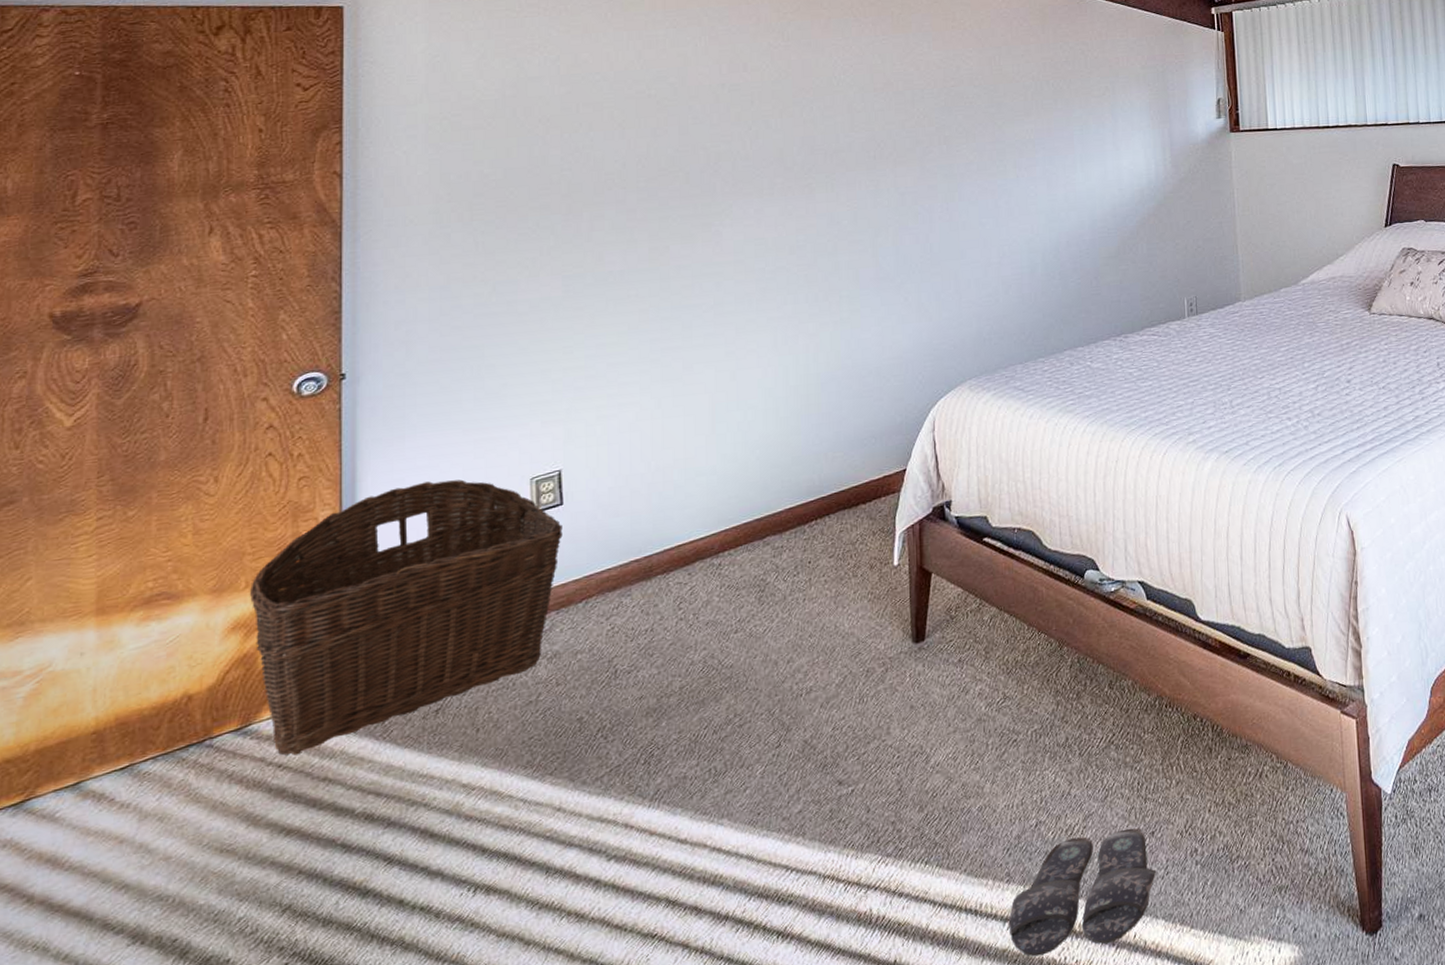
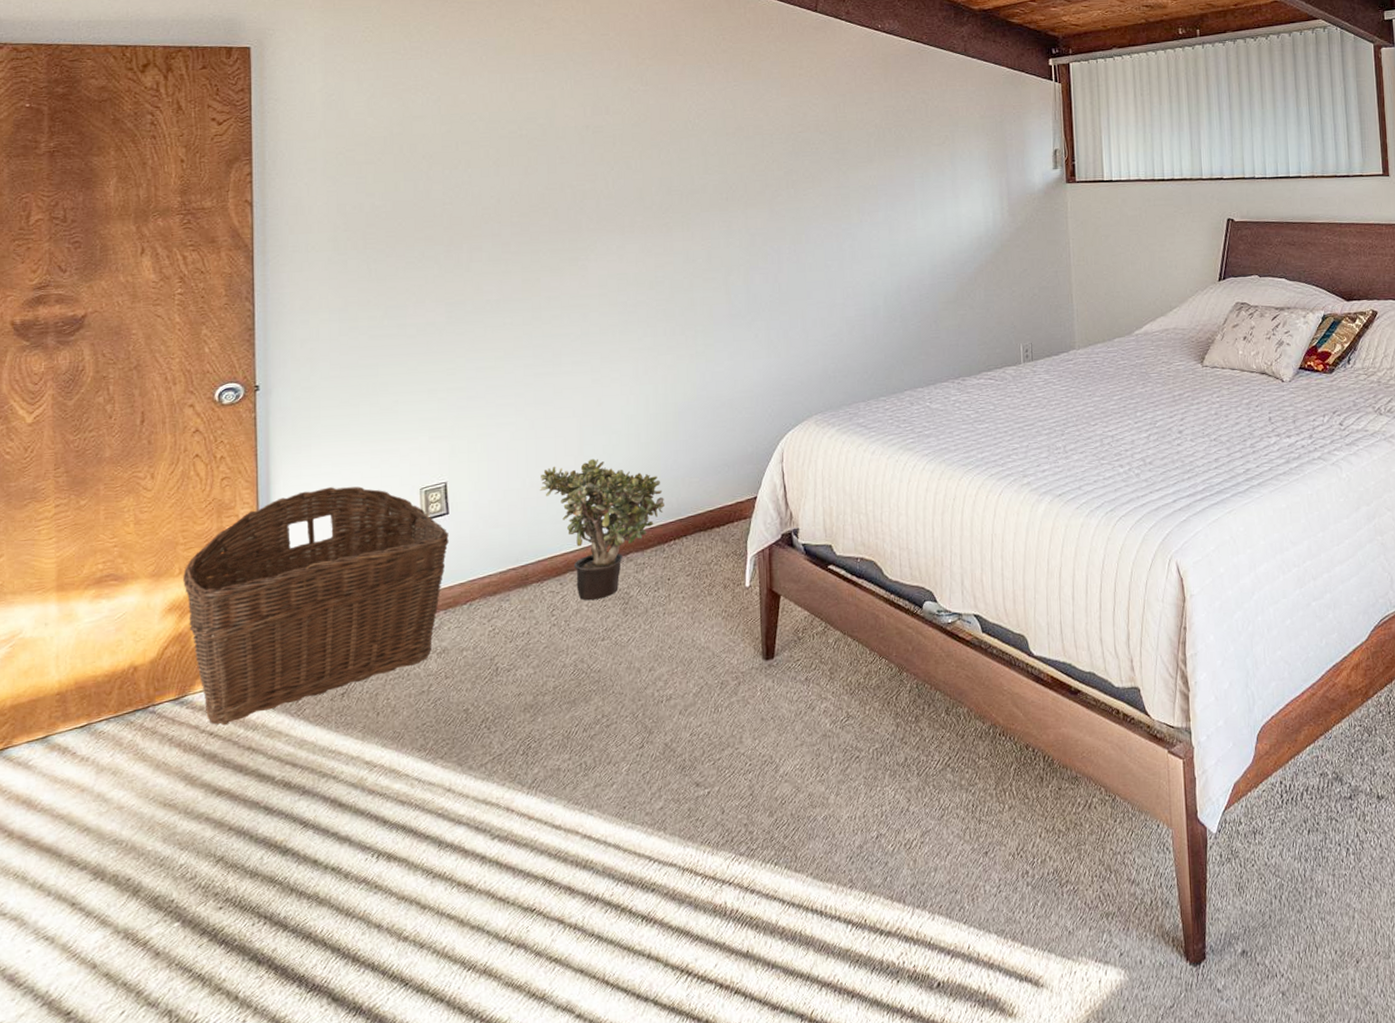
potted plant: none [667,437,805,591] -> present [540,458,664,601]
slippers: present [1009,828,1157,957] -> none [852,847,990,959]

